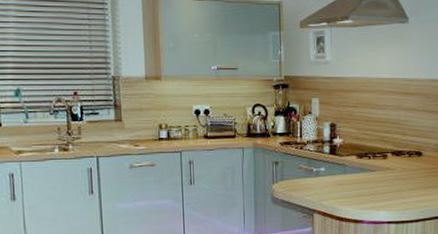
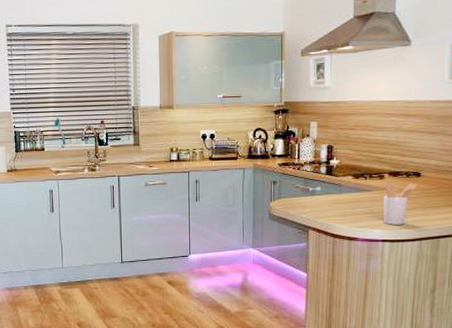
utensil holder: none [388,160,419,206] -> present [383,181,417,225]

